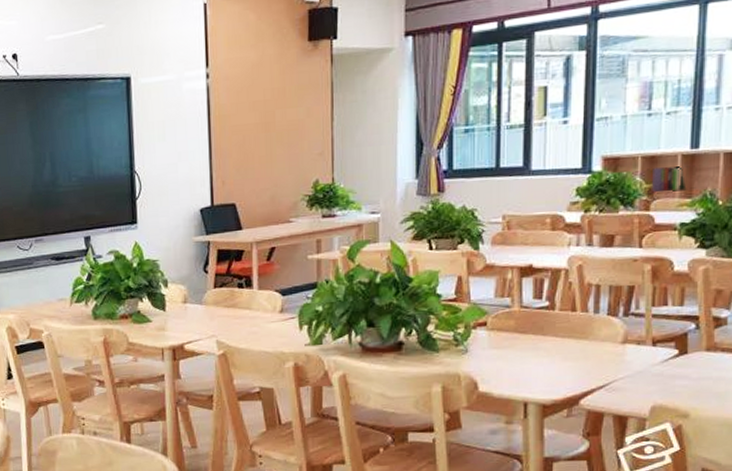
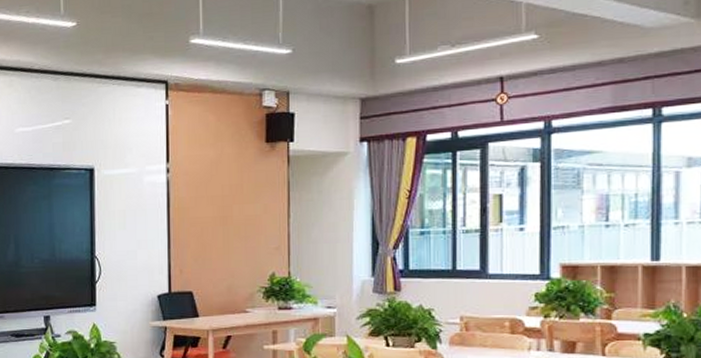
books: present [652,166,687,193] -> none [613,276,649,302]

